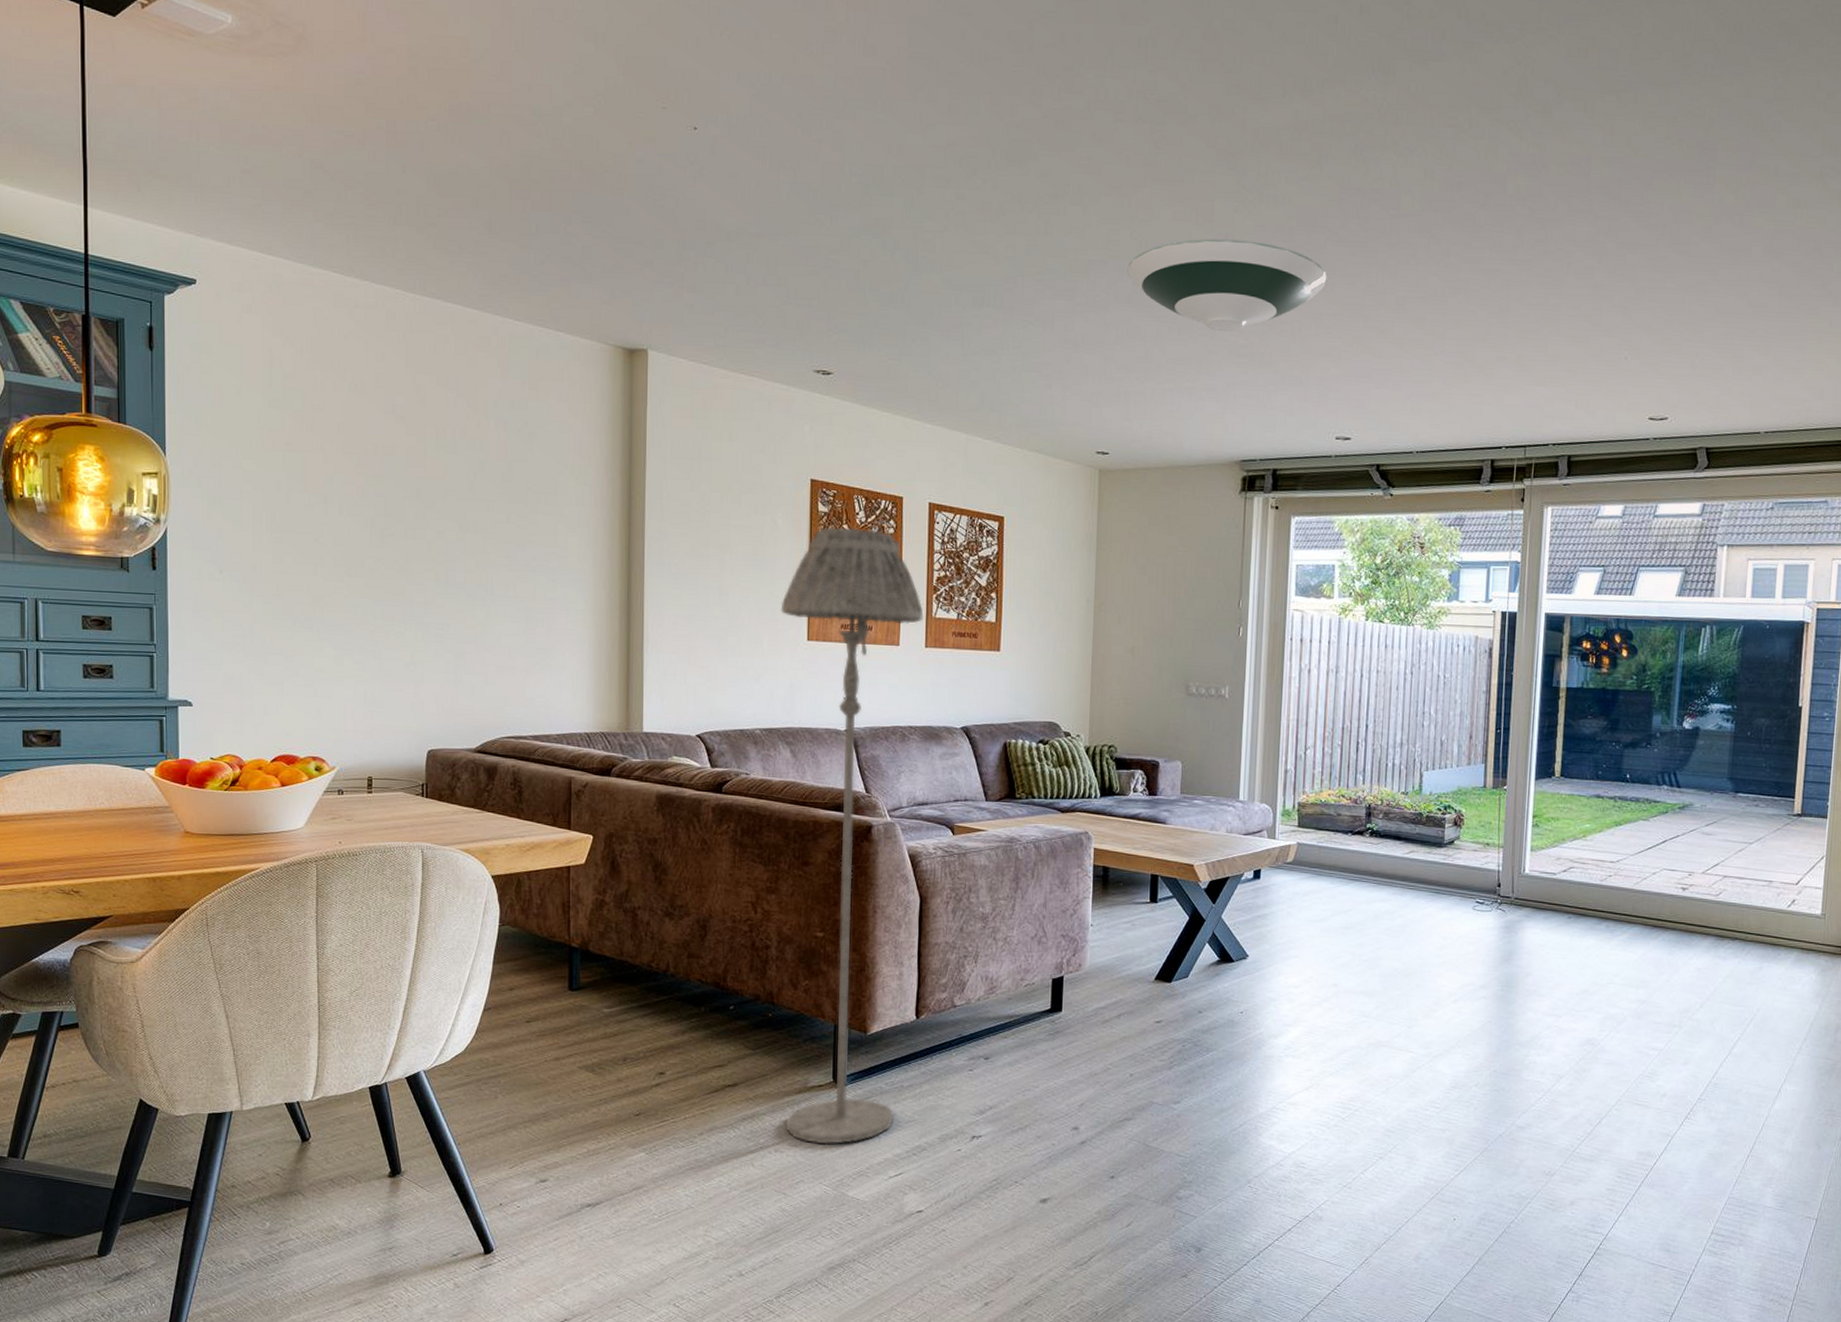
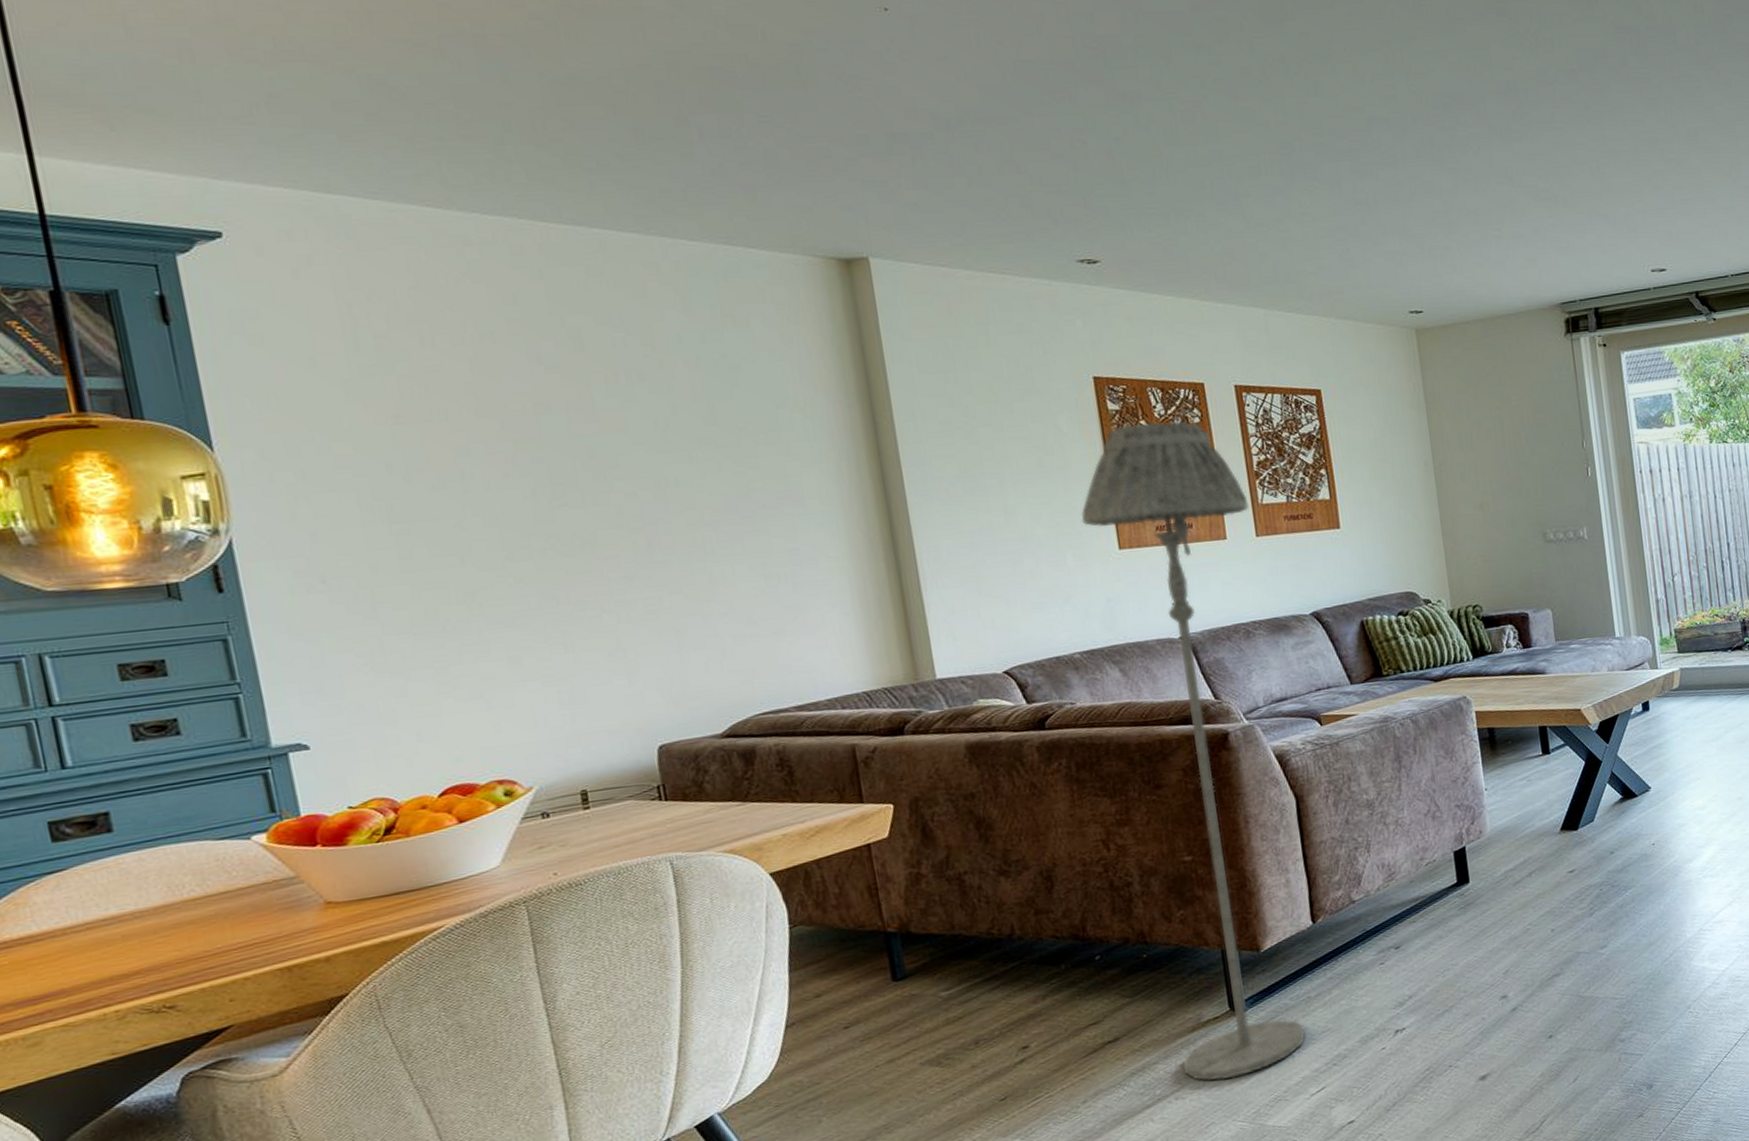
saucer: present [1127,239,1327,332] -> none [1410,85,1617,178]

